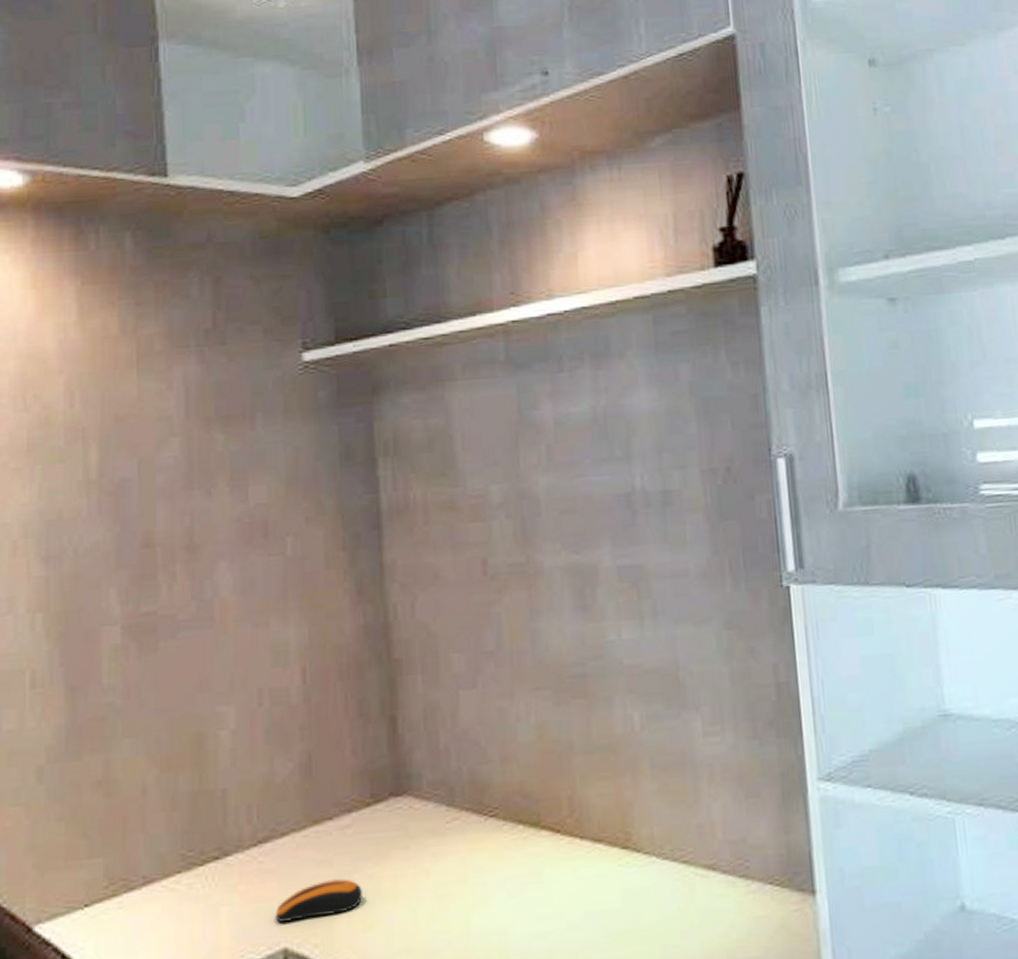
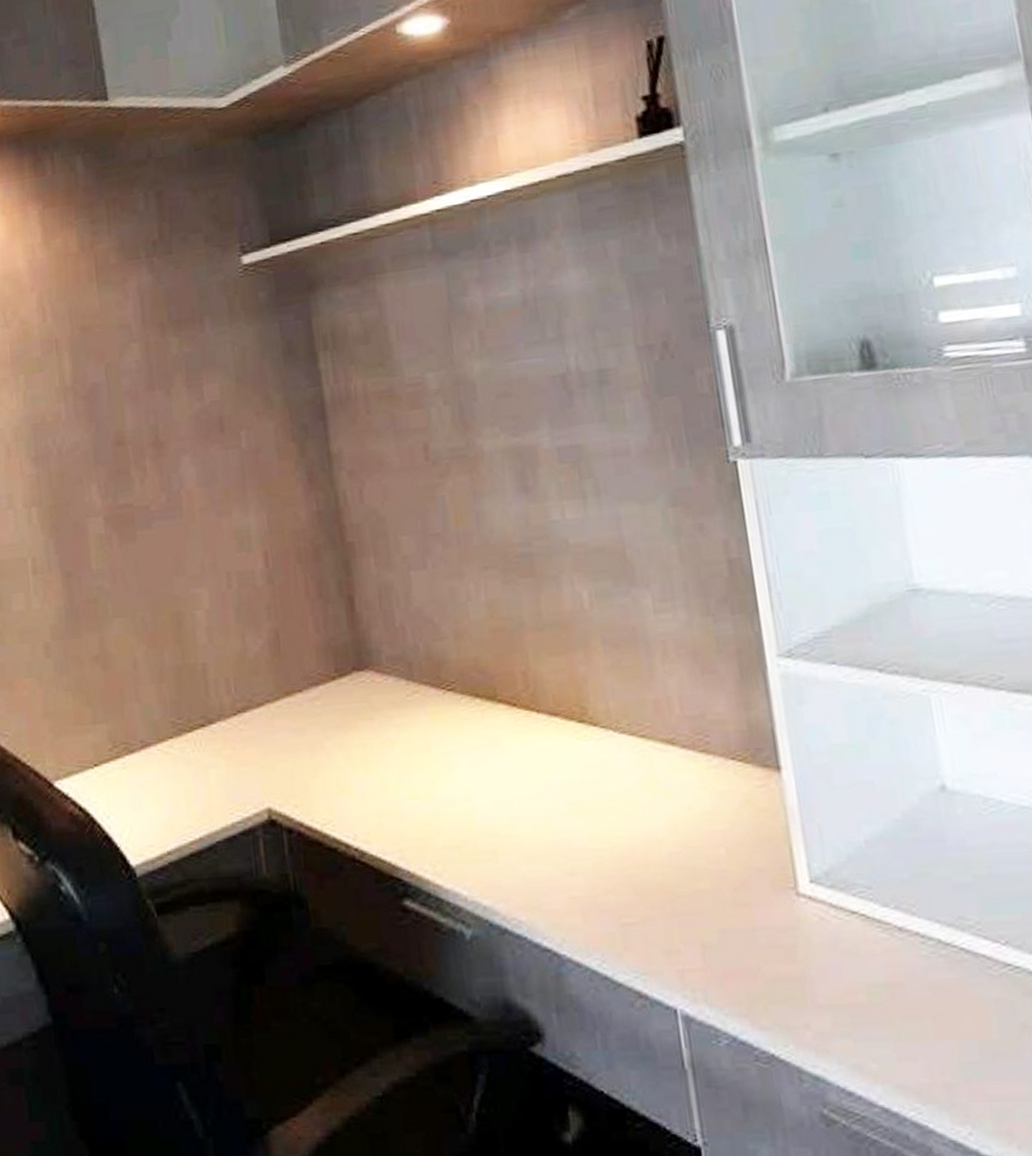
computer mouse: present [275,879,362,922] -> none [257,746,334,784]

